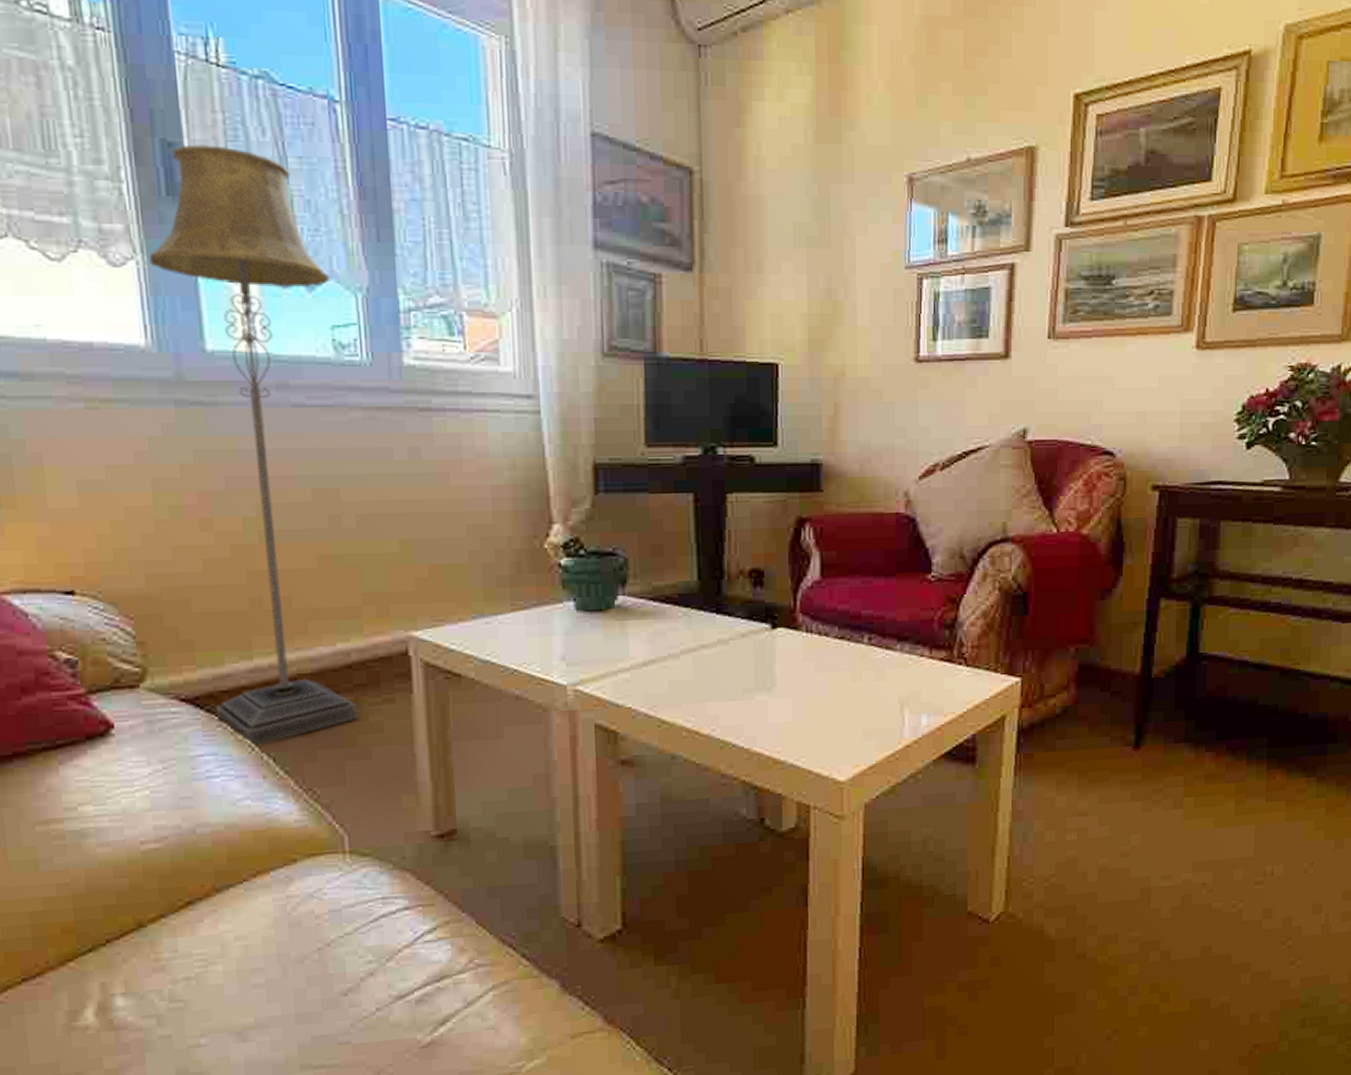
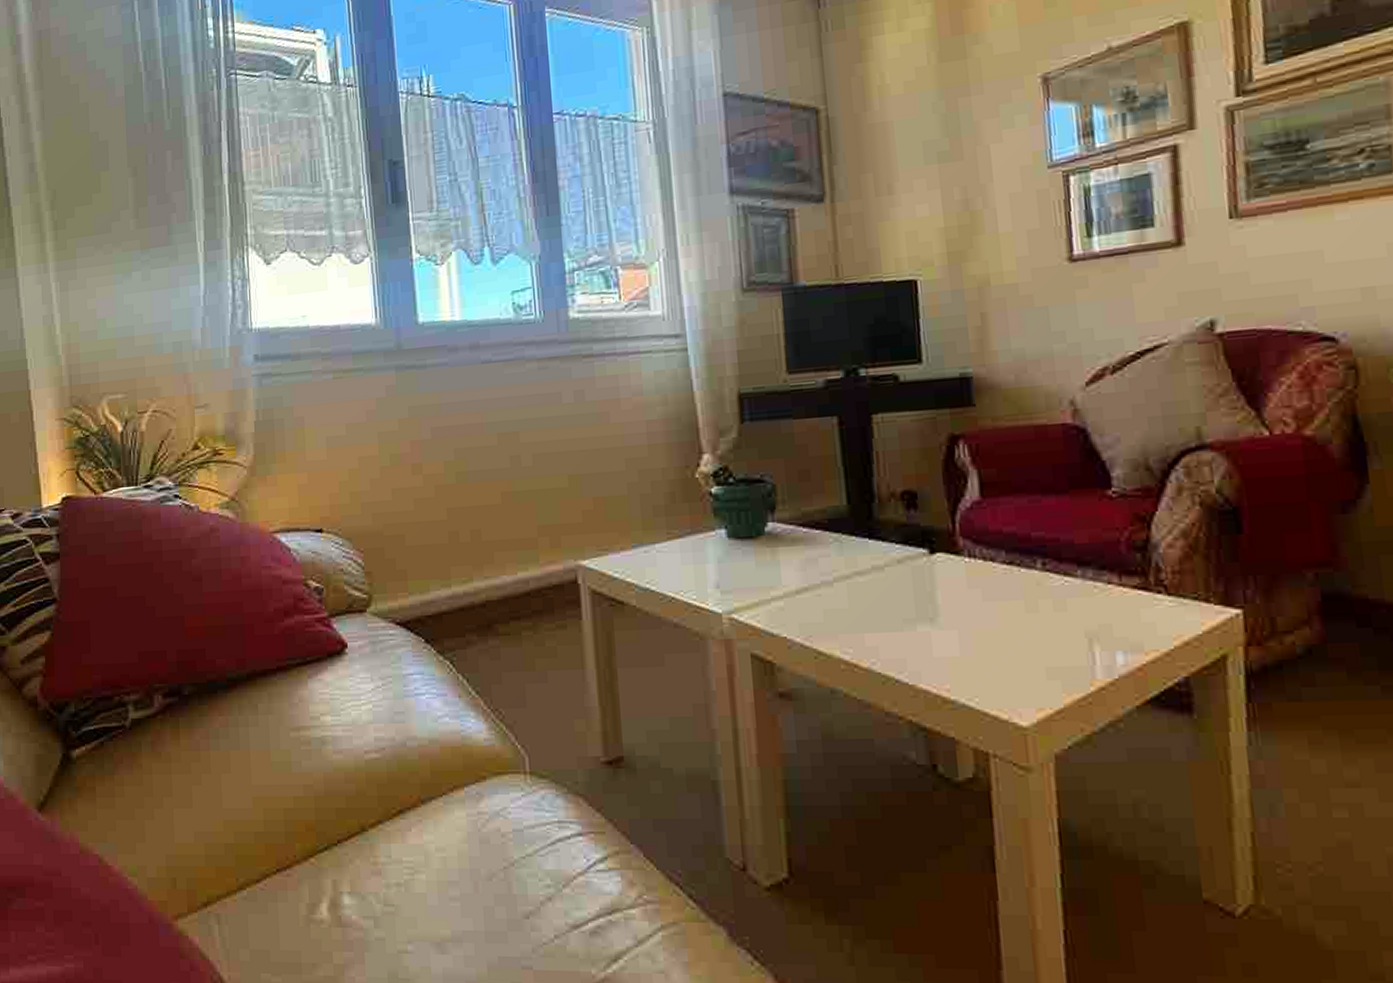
floor lamp: present [148,144,357,747] -> none [379,158,535,668]

